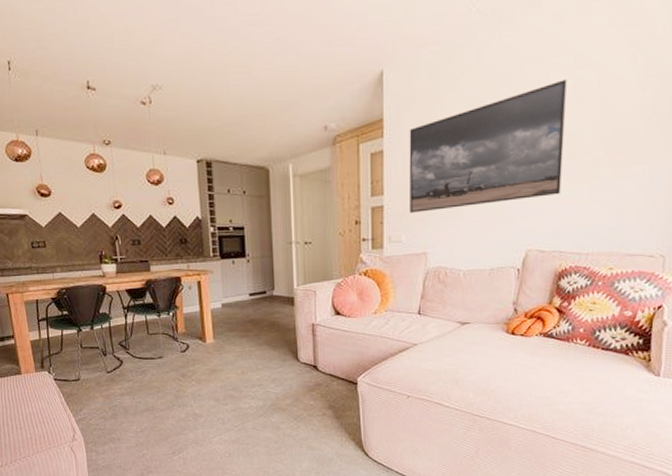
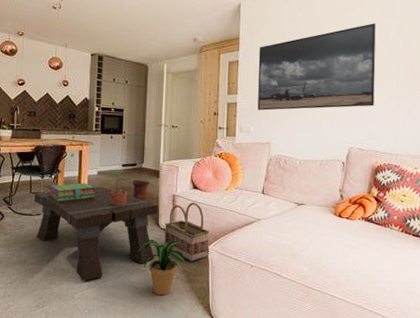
coffee table: none [153,320,297,425] -> present [34,186,158,281]
stack of books: none [169,318,222,342] -> present [49,183,96,202]
potted plant: none [235,303,260,341] -> present [109,172,128,206]
vase: none [261,308,285,334] -> present [131,179,151,202]
potted plant: none [276,375,334,434] -> present [137,239,188,296]
basket: none [304,330,358,397] -> present [164,202,210,262]

